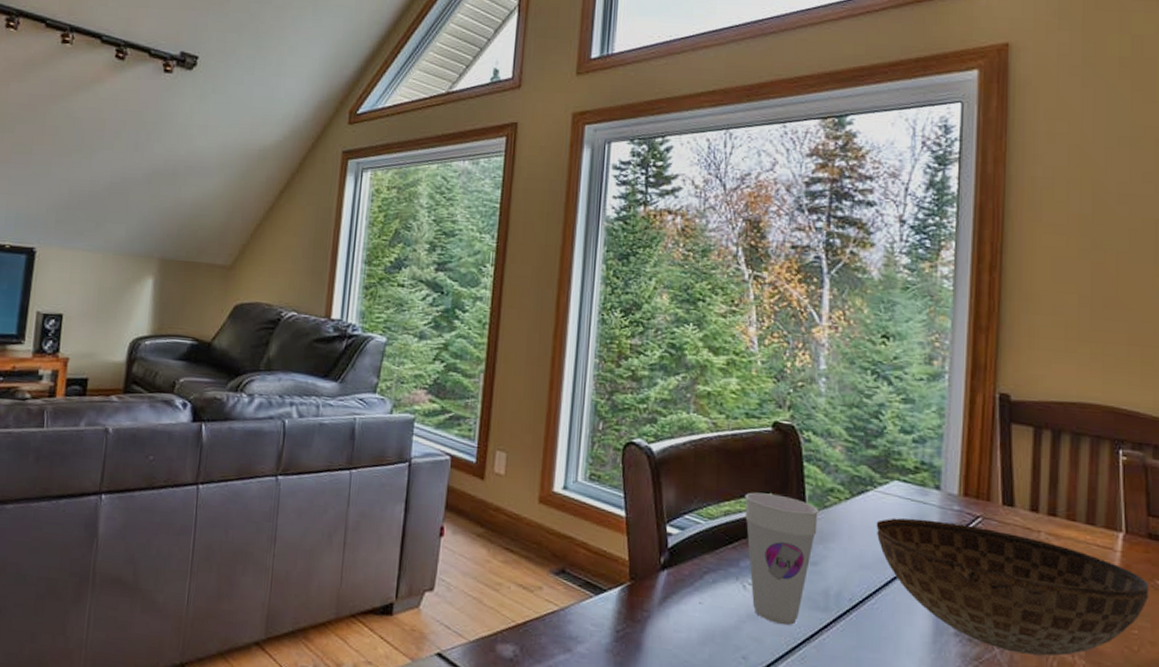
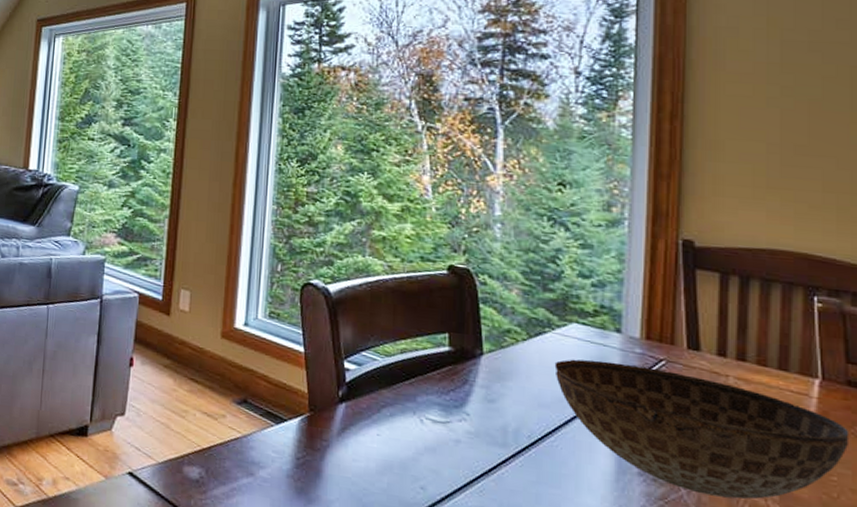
cup: present [744,492,820,626] -> none [421,331,496,459]

